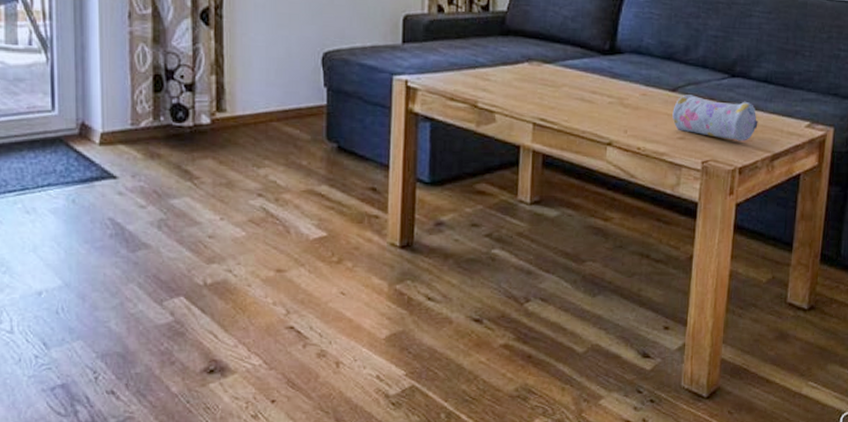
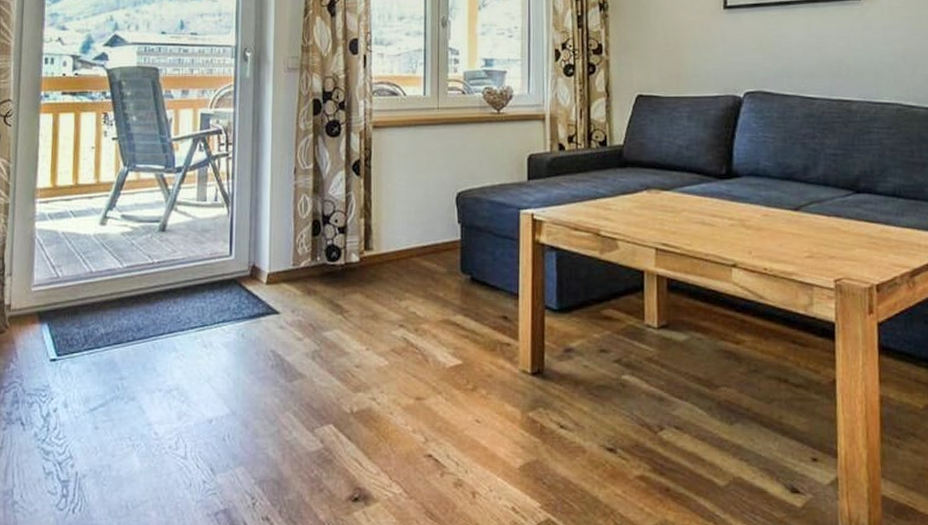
pencil case: present [672,94,758,141] -> none [797,213,892,257]

